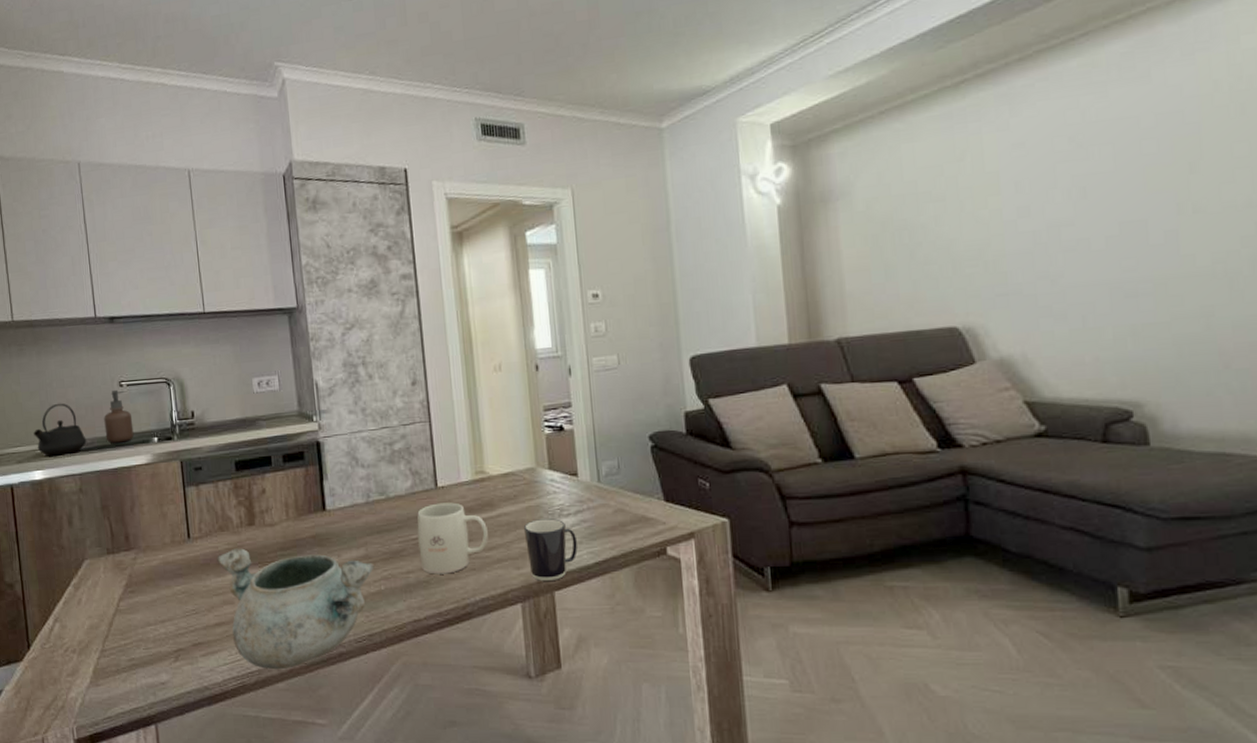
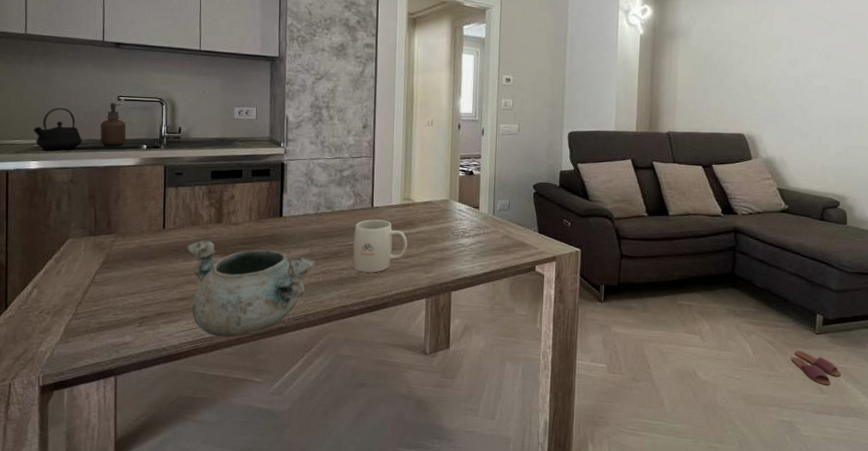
mug: present [523,518,578,581] -> none [434,238,472,284]
slippers: none [1082,643,1172,695] -> present [791,350,841,385]

